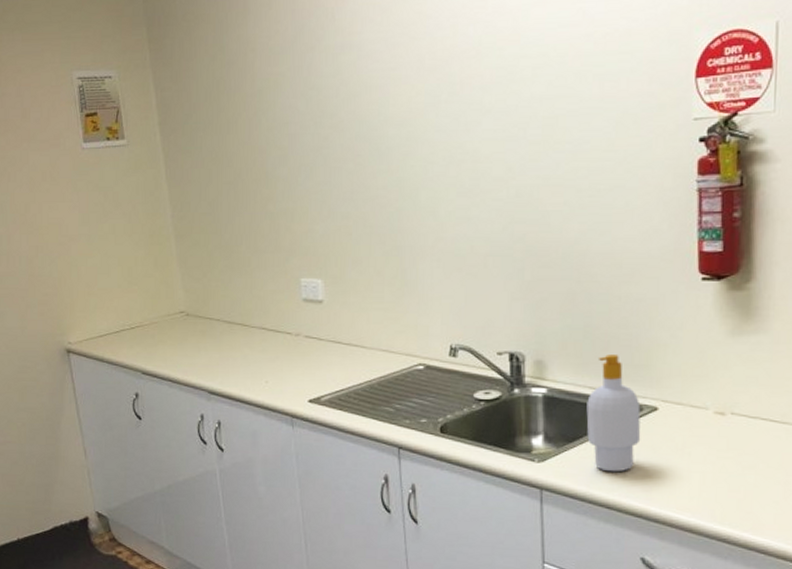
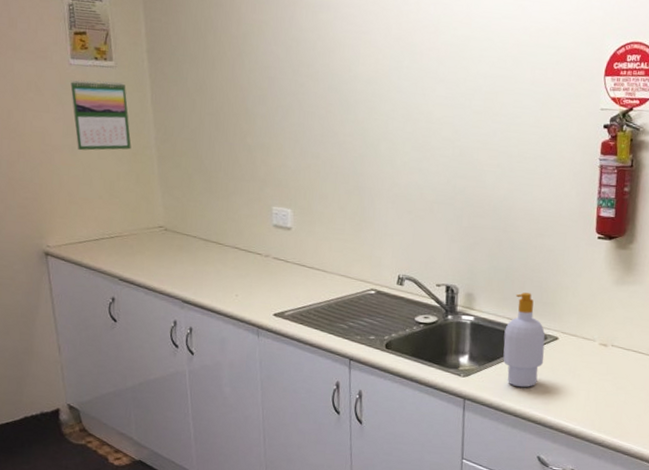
calendar: none [84,160,148,239] -> present [70,80,131,151]

